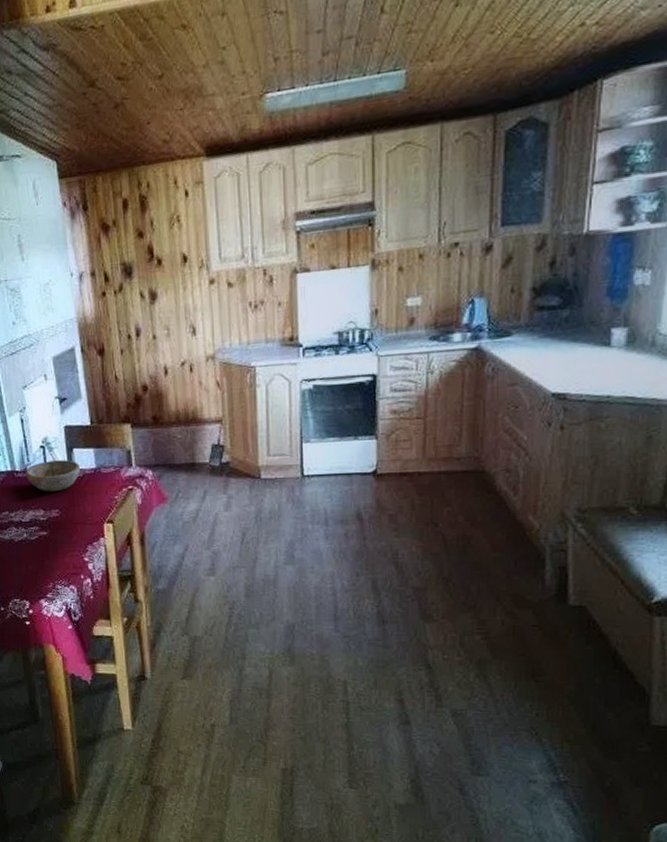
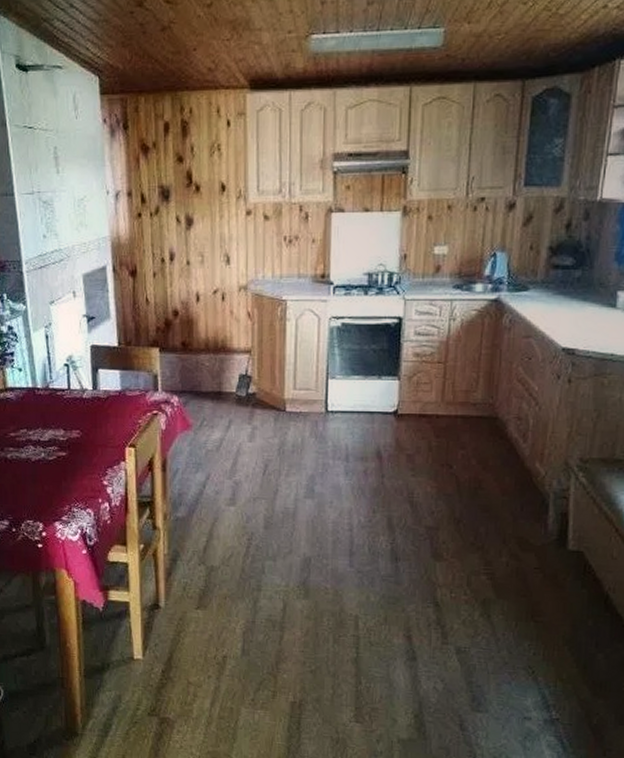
bowl: present [25,460,81,492] -> none [47,380,106,412]

